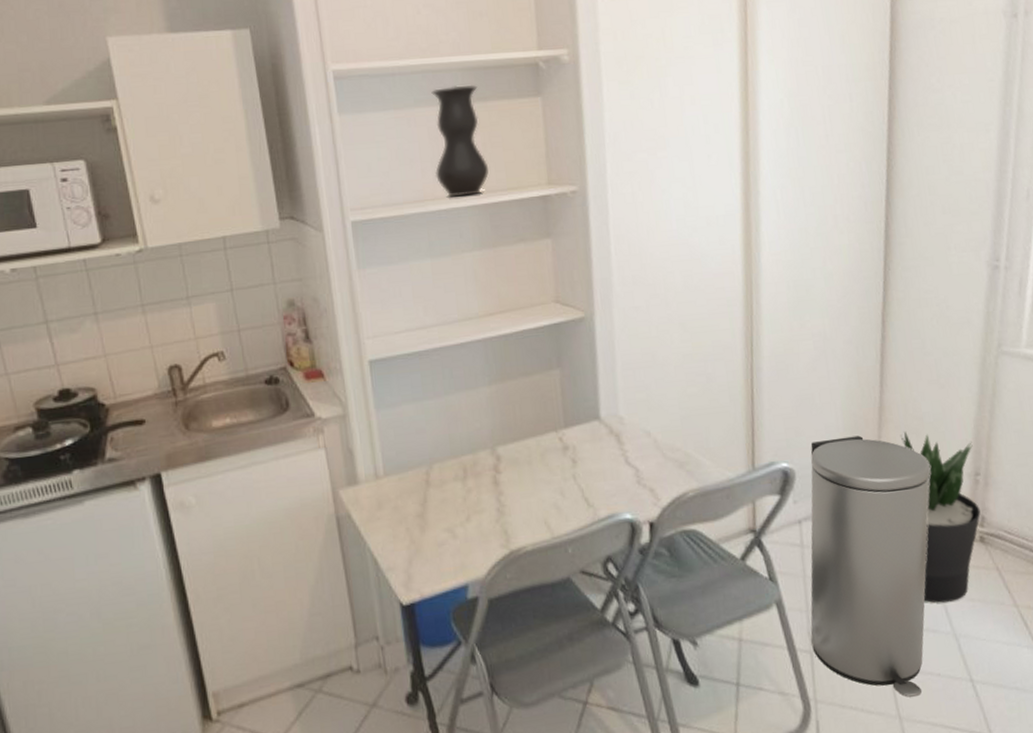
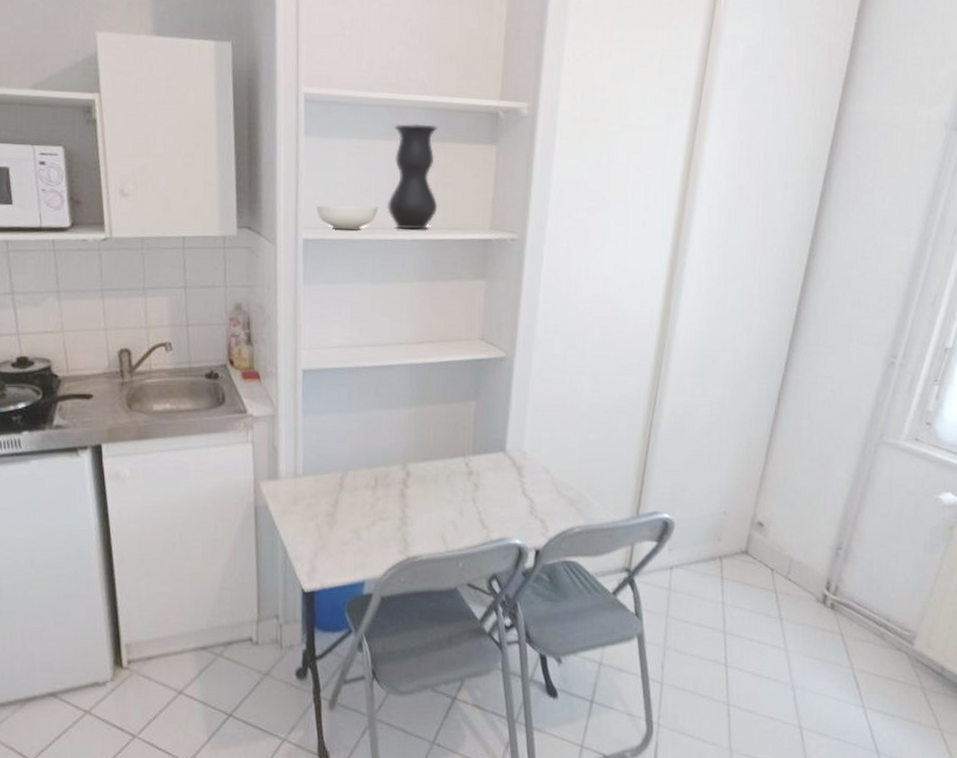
bowl: none [360,177,427,207] -> present [315,204,379,230]
pedal bin: present [810,435,931,697] -> none [663,498,798,733]
planter: present [901,431,981,603] -> none [770,501,840,656]

